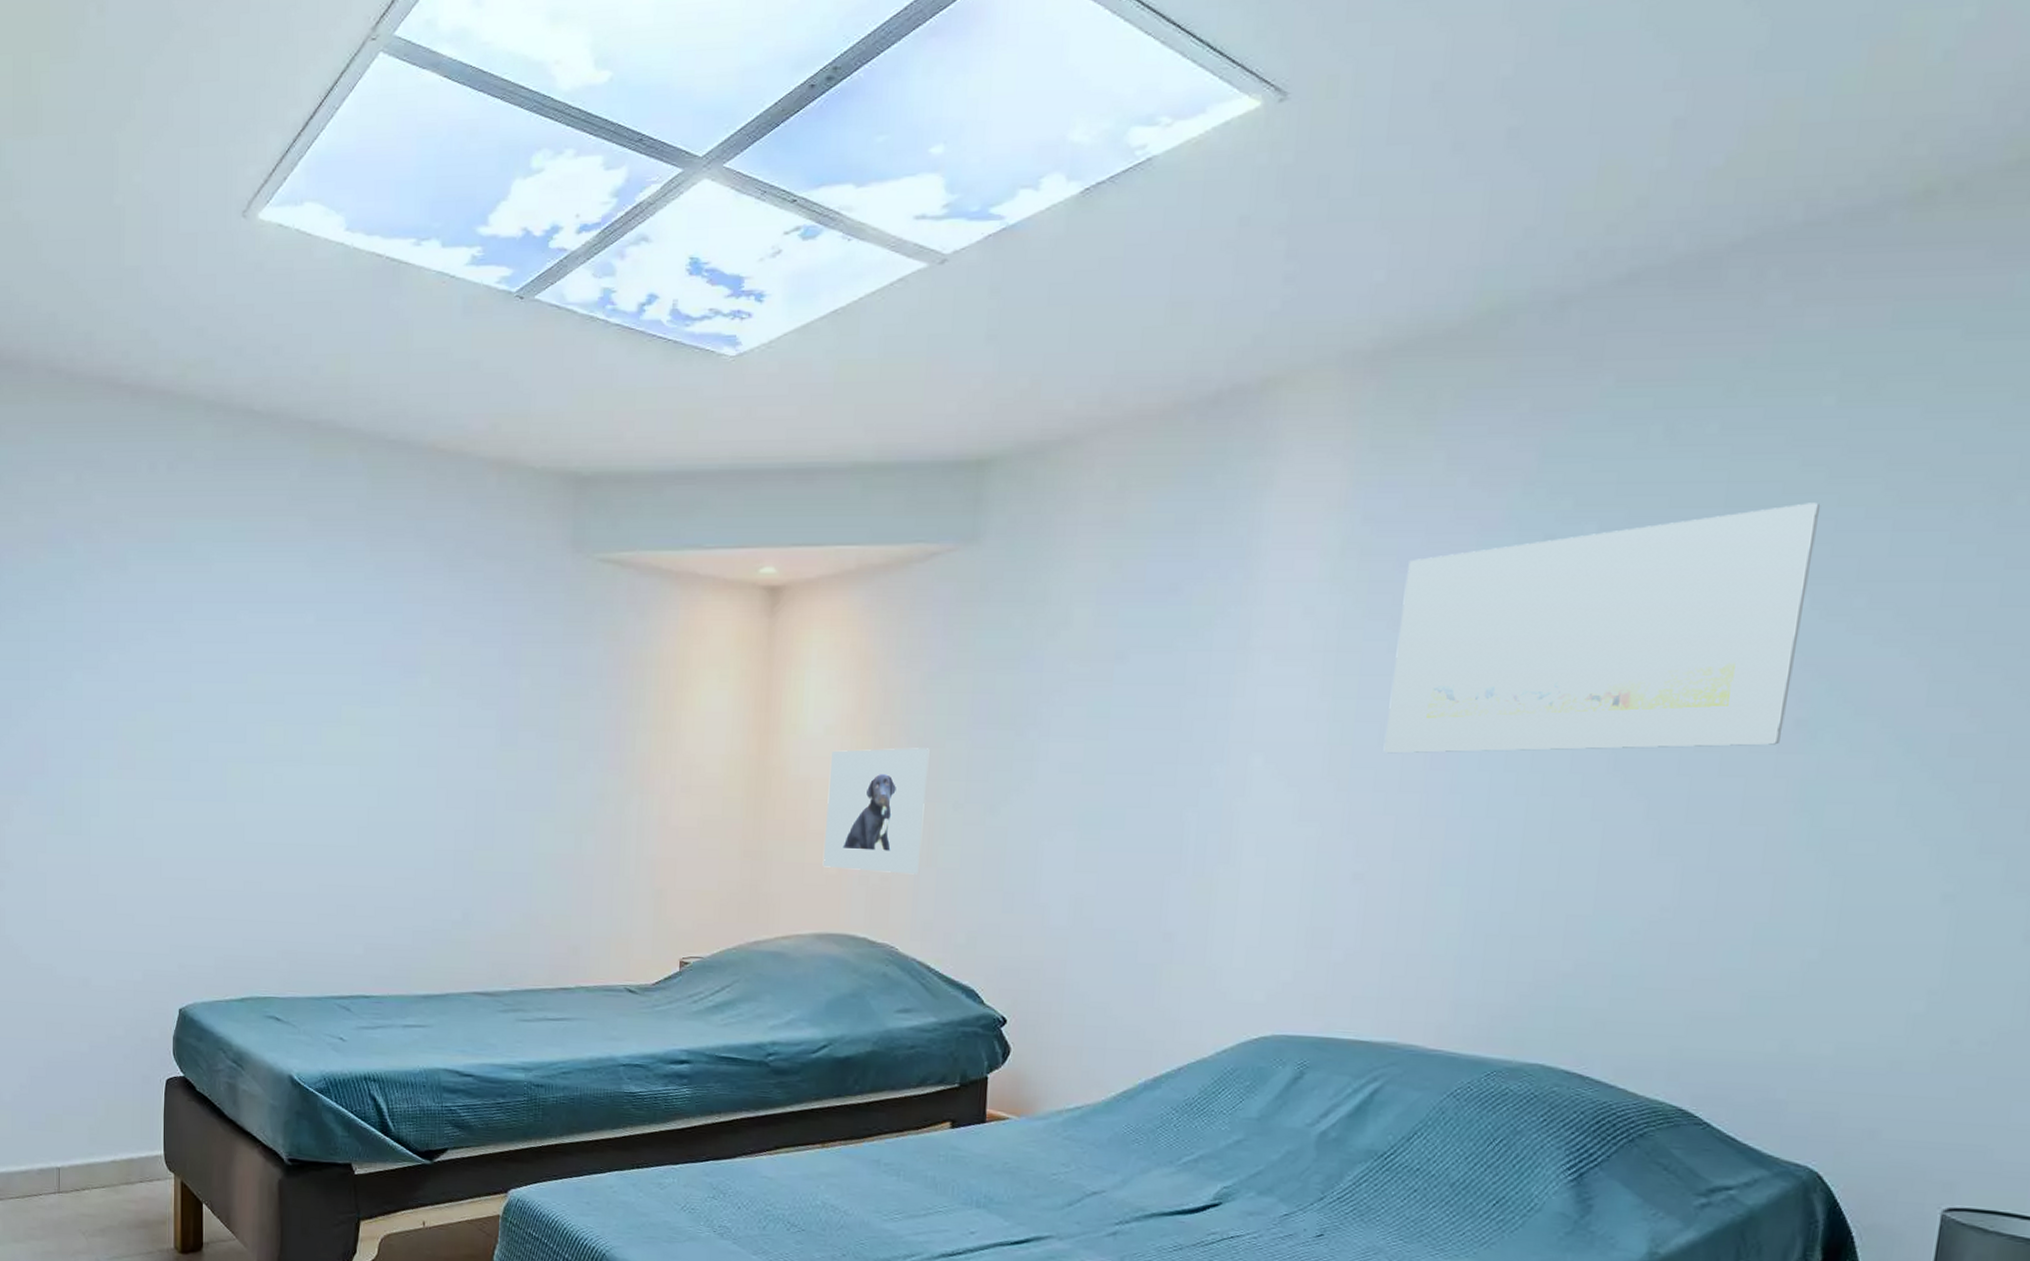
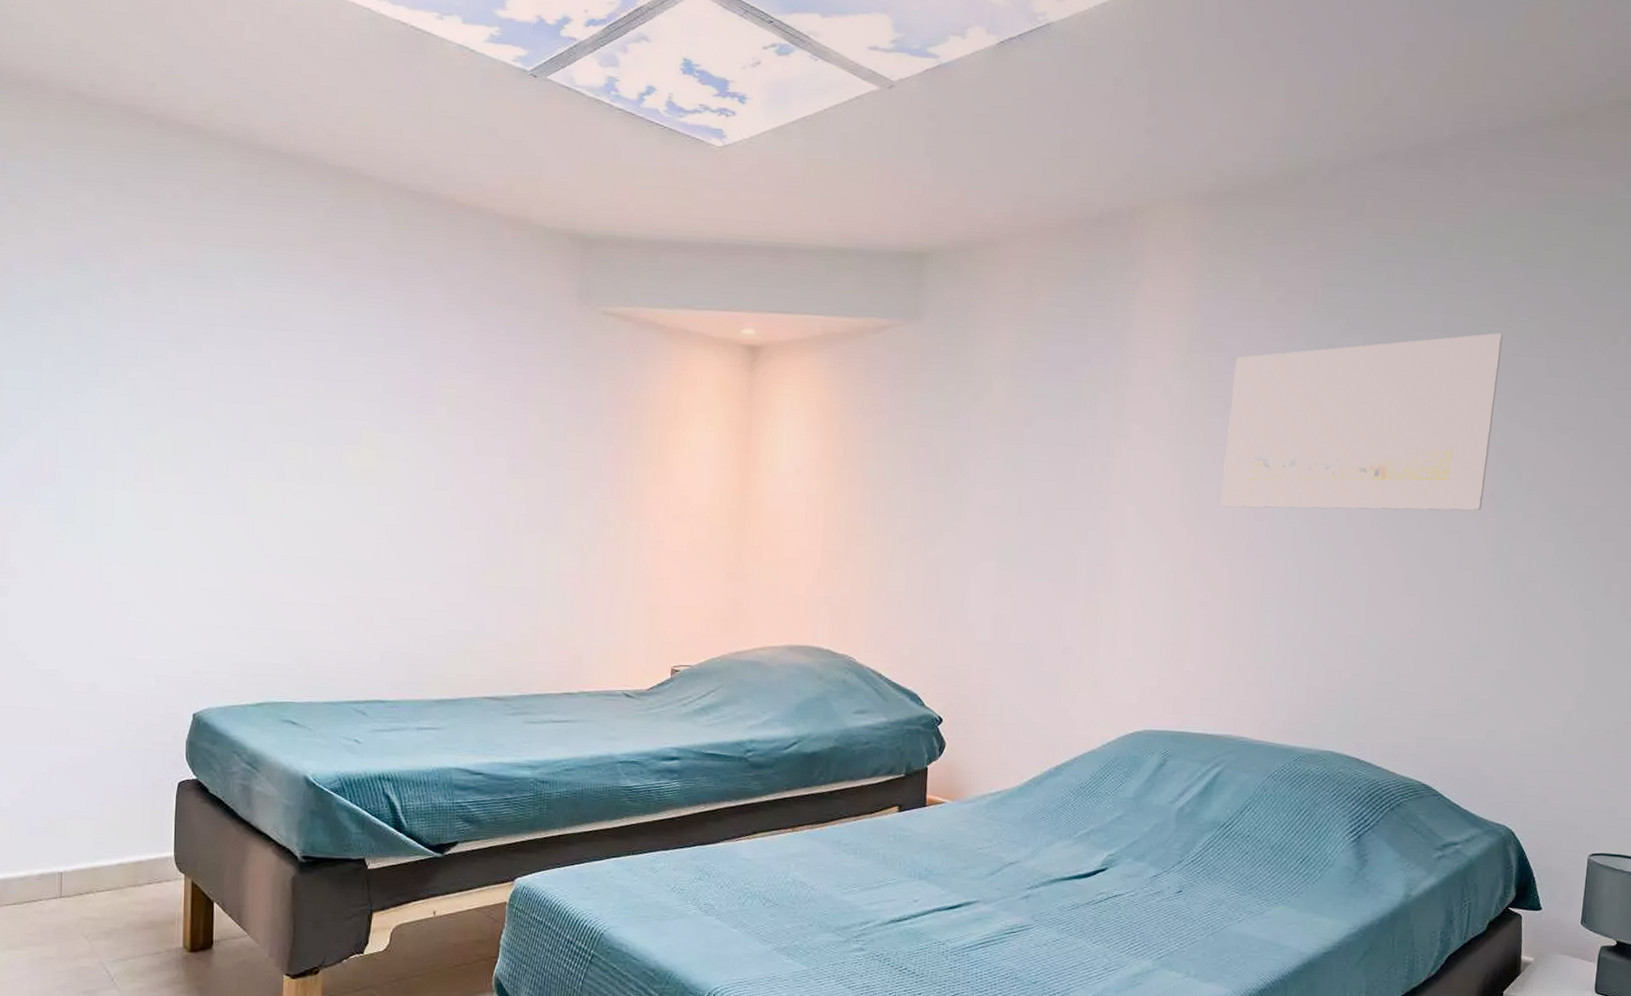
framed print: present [822,748,930,875] -> none [793,488,881,596]

